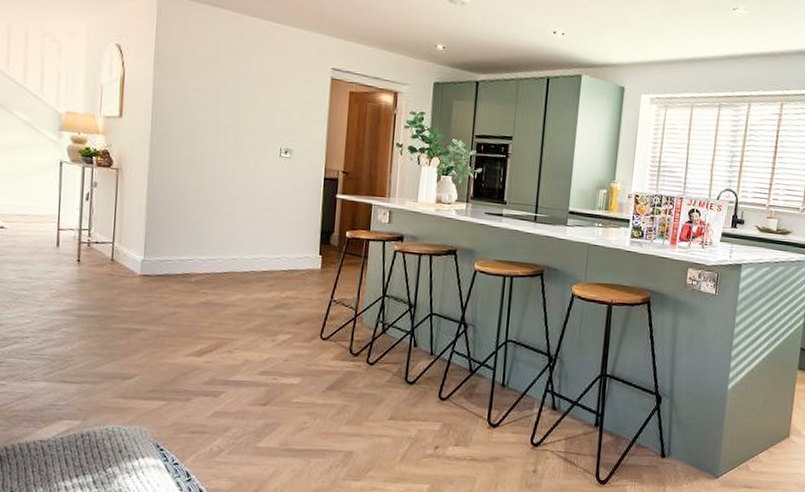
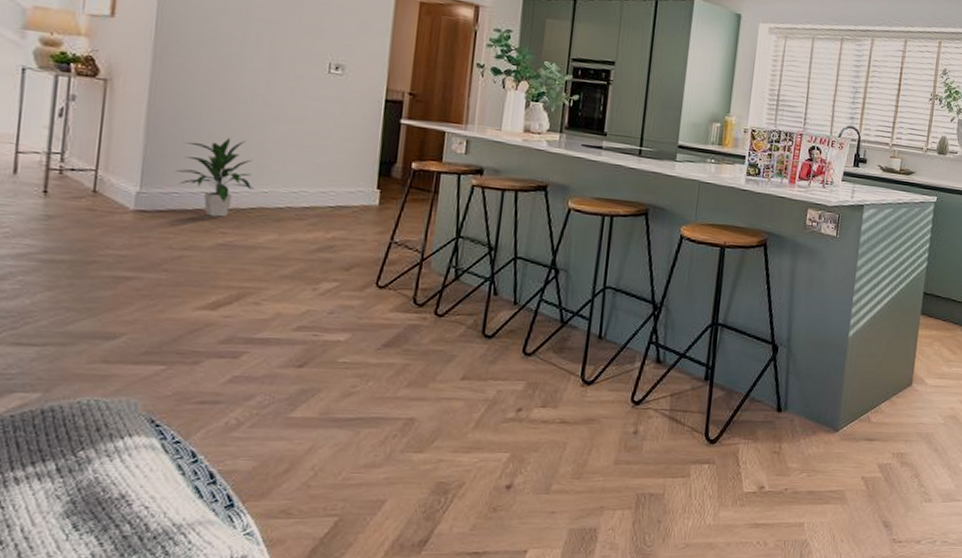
indoor plant: none [169,214,227,280] -> present [176,137,256,217]

